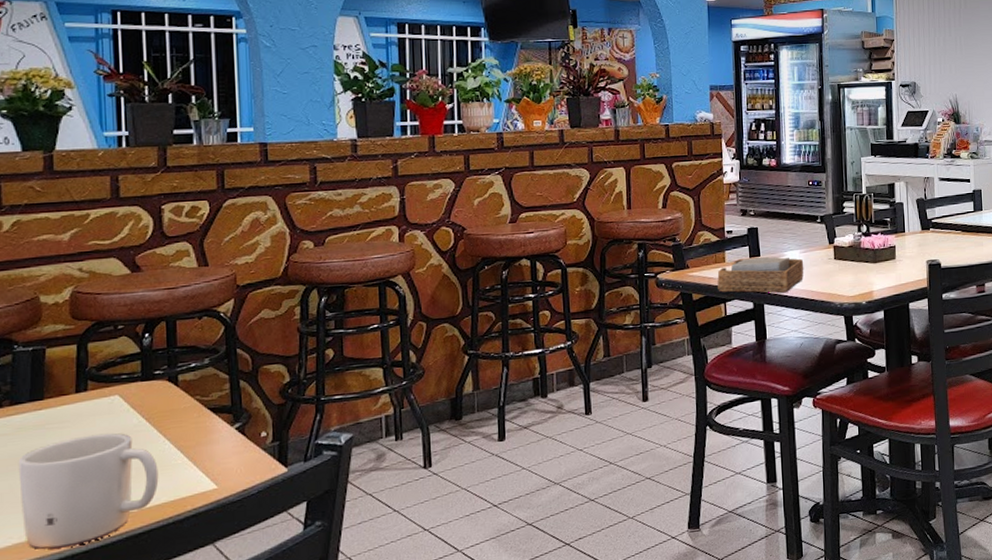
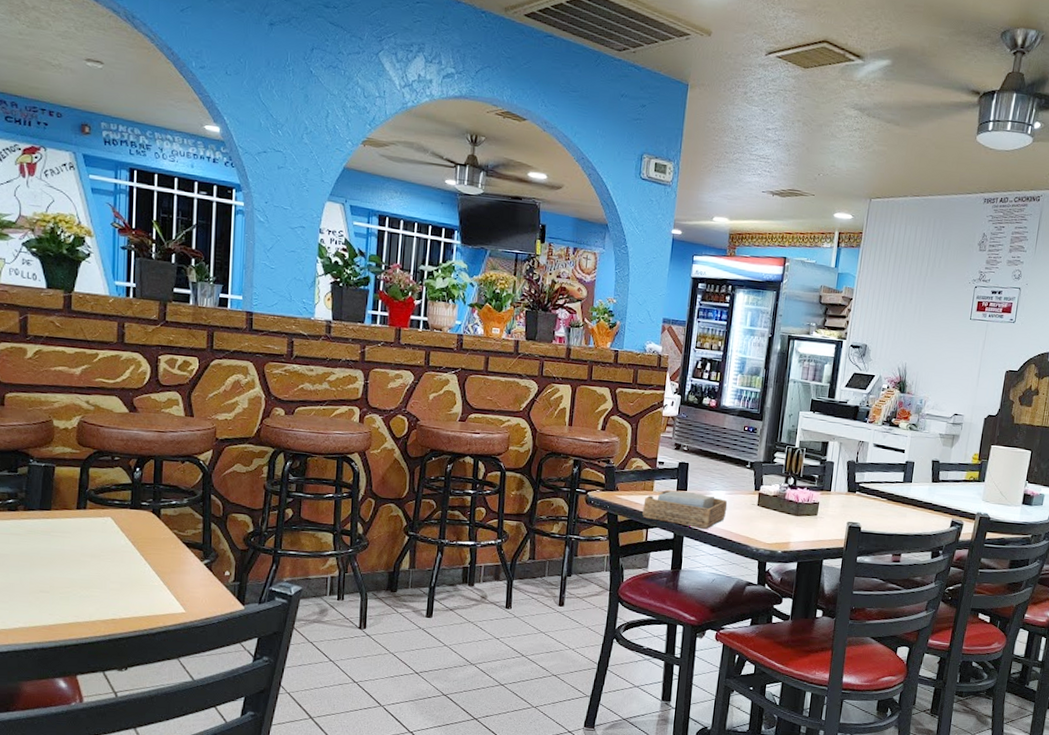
mug: present [18,433,159,550] -> none [27,547,139,639]

